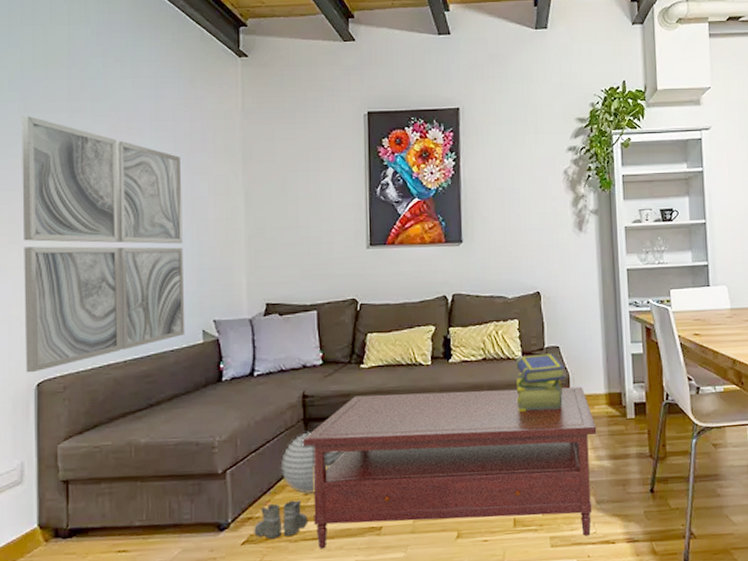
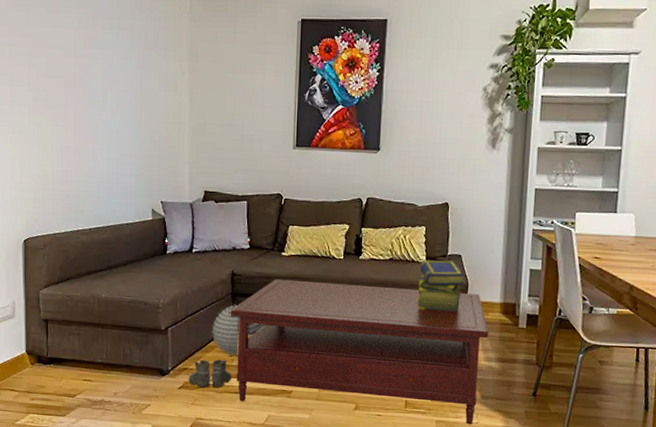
wall art: present [22,116,185,373] -> none [9,9,138,231]

